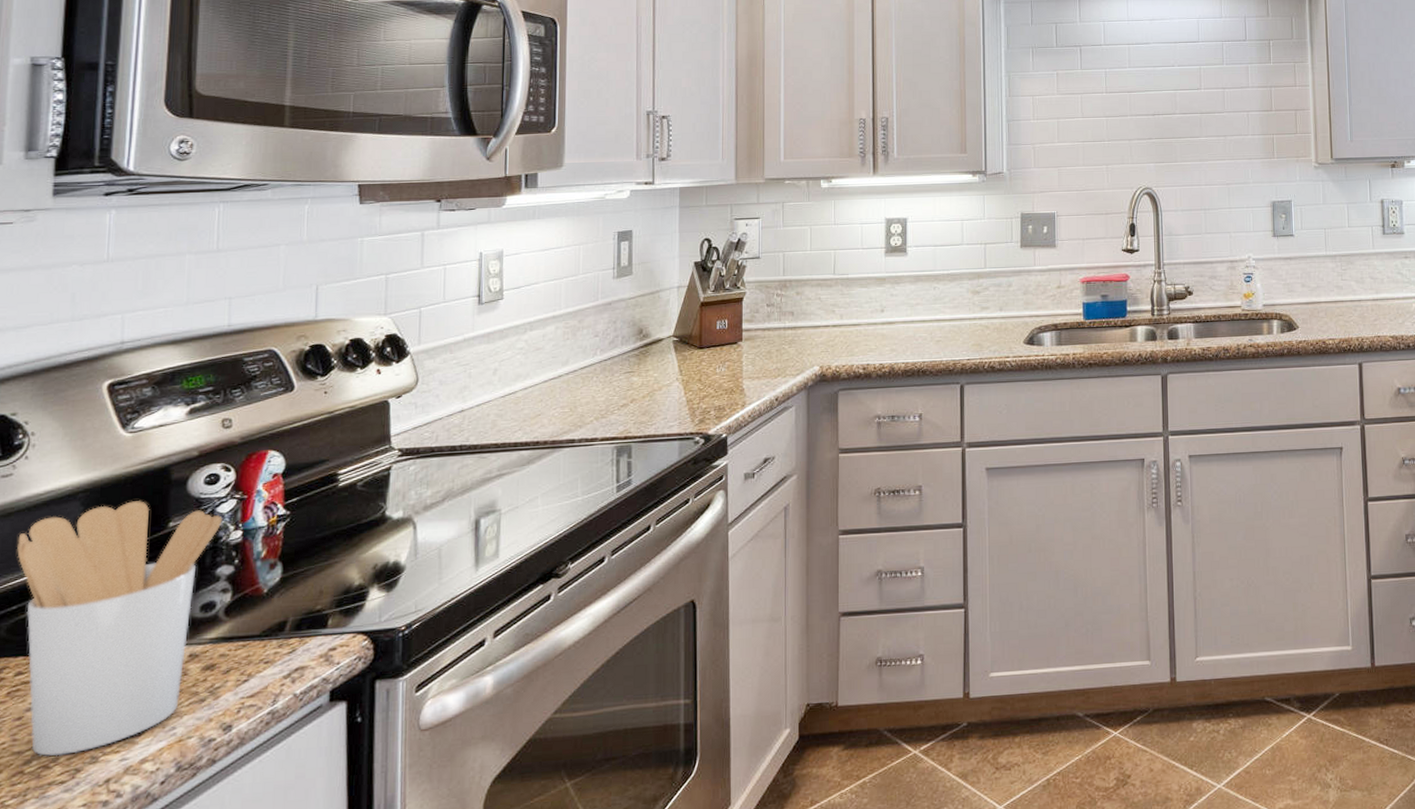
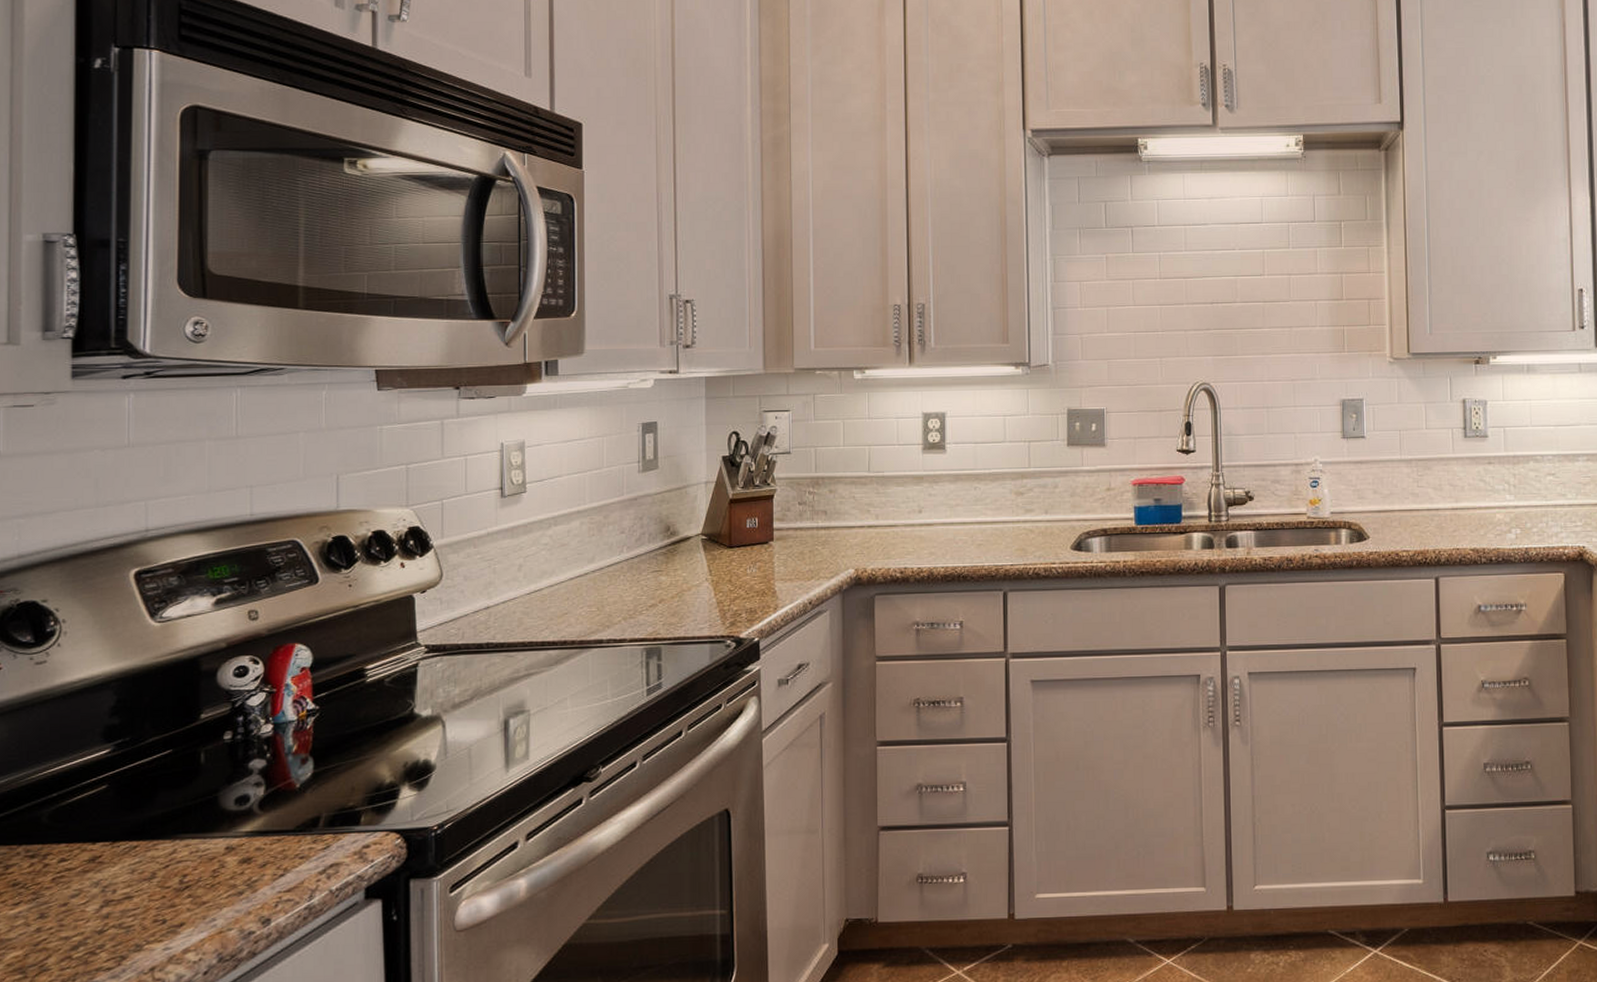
utensil holder: present [17,501,223,756] -> none [54,691,253,943]

